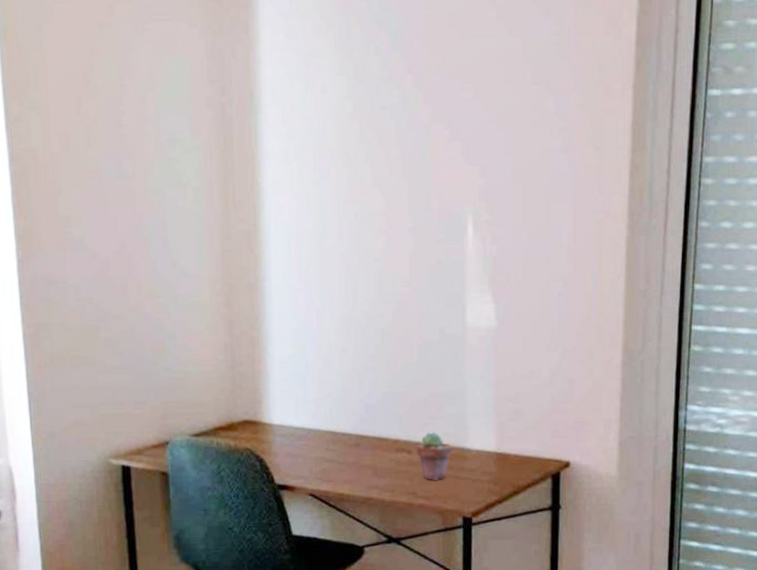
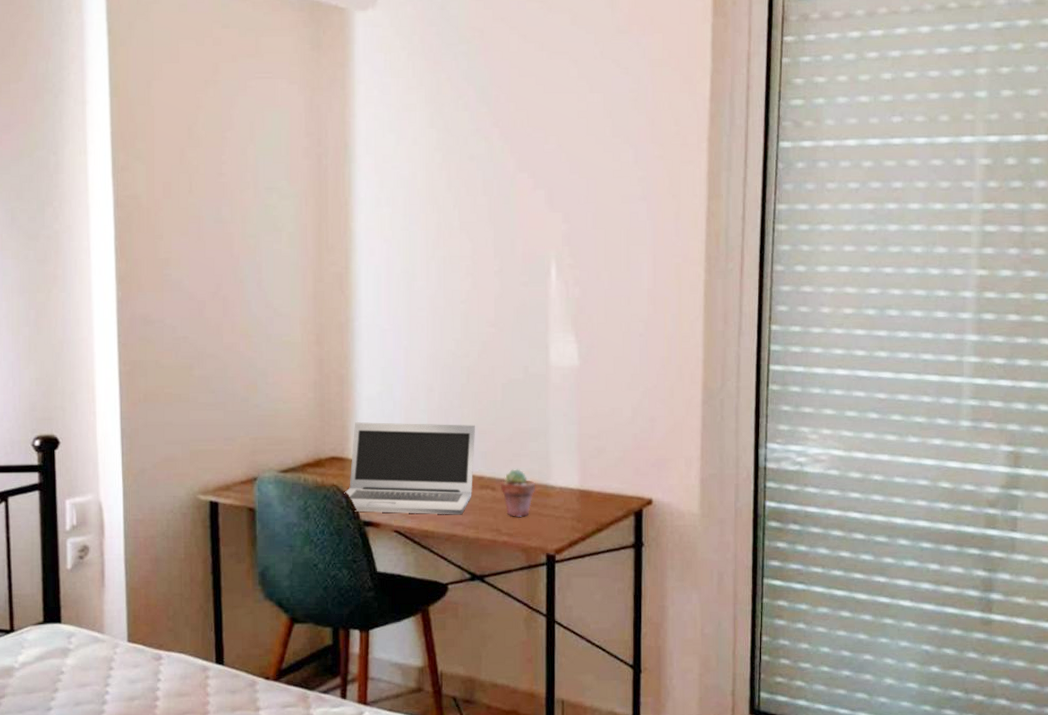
laptop: none [257,385,390,478] -> present [344,422,475,515]

